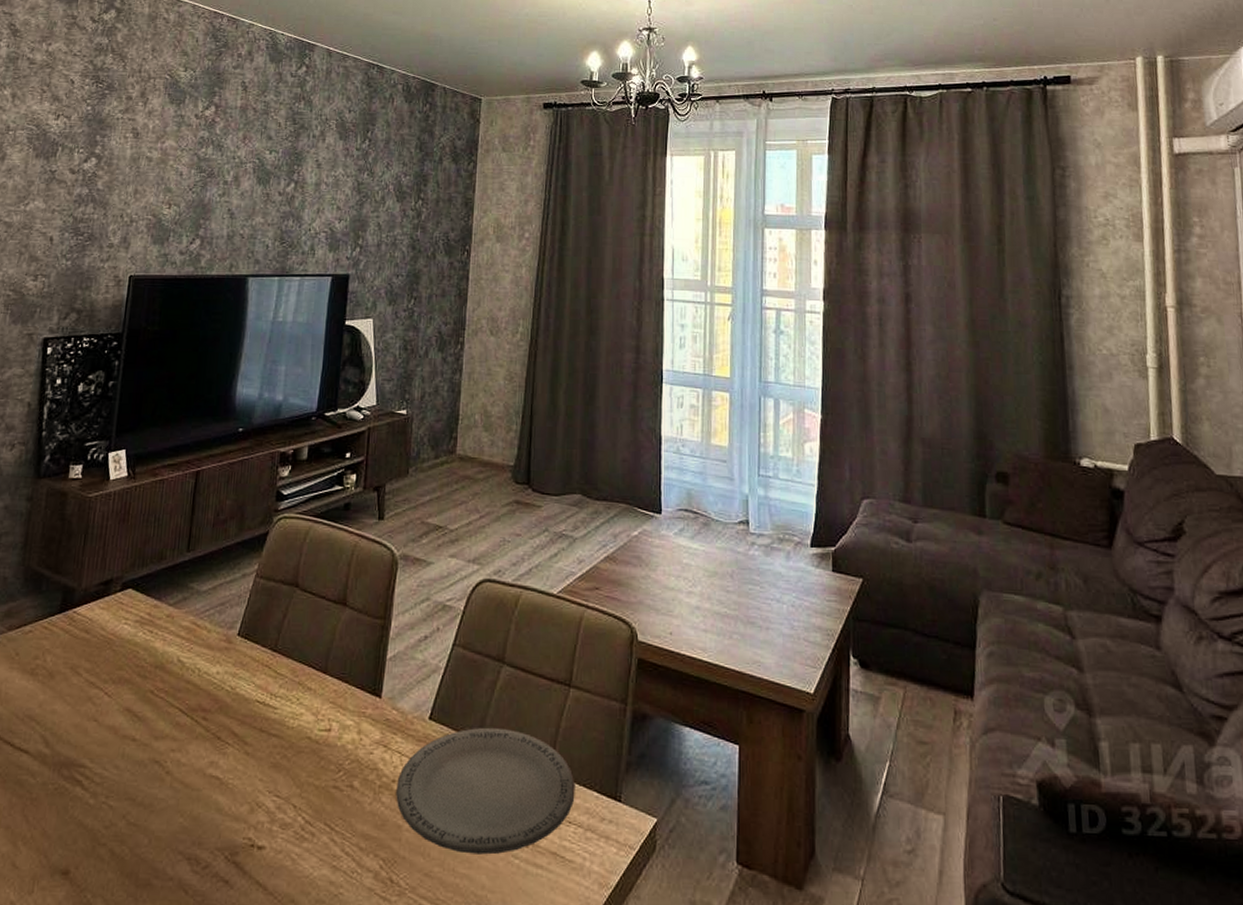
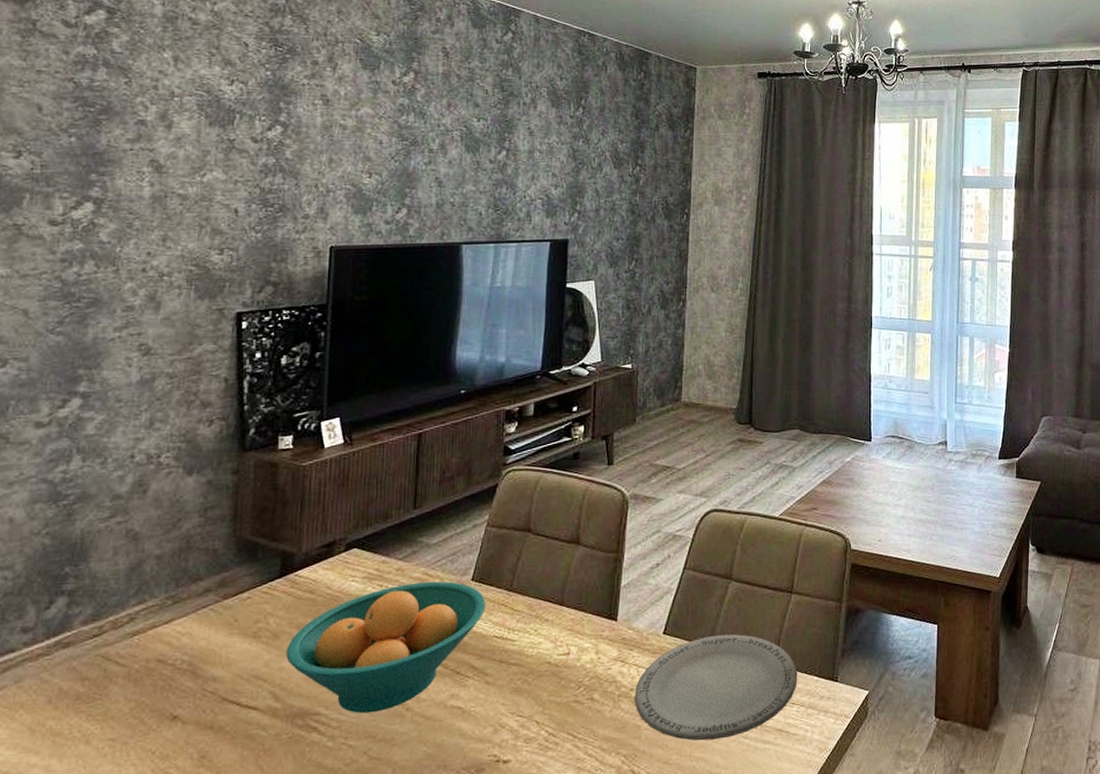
fruit bowl: none [58,631,250,772] -> present [286,581,485,714]

